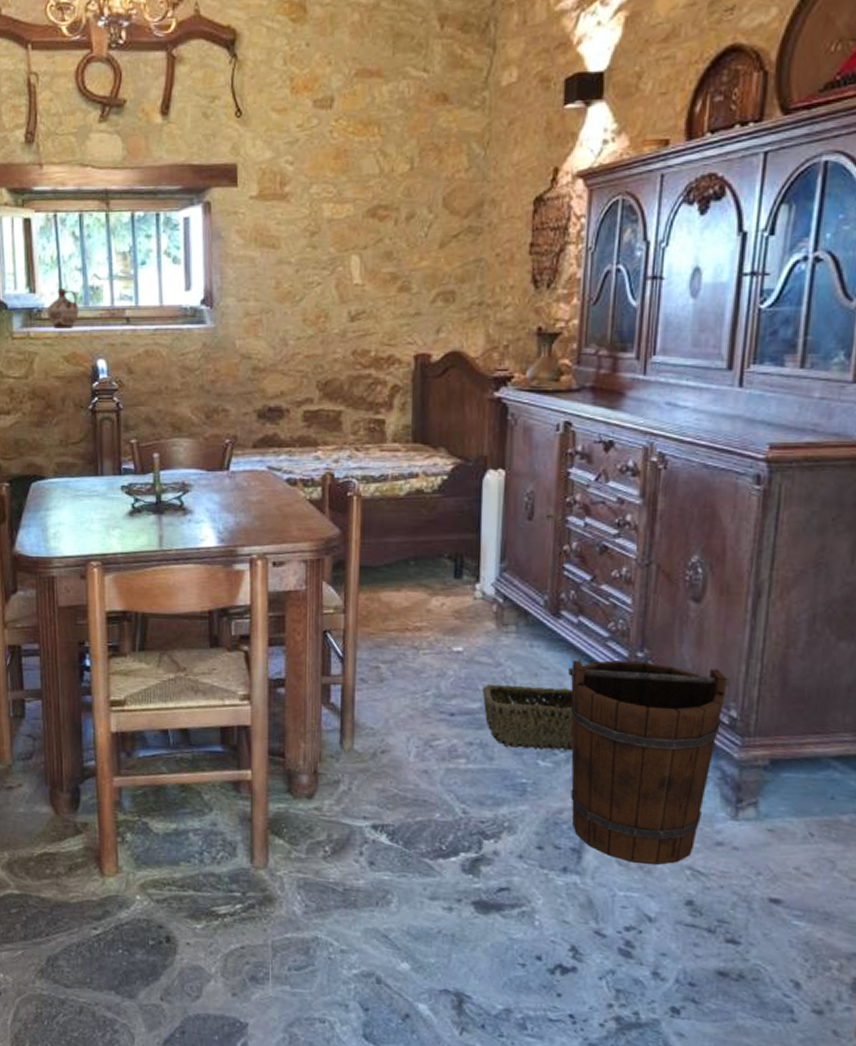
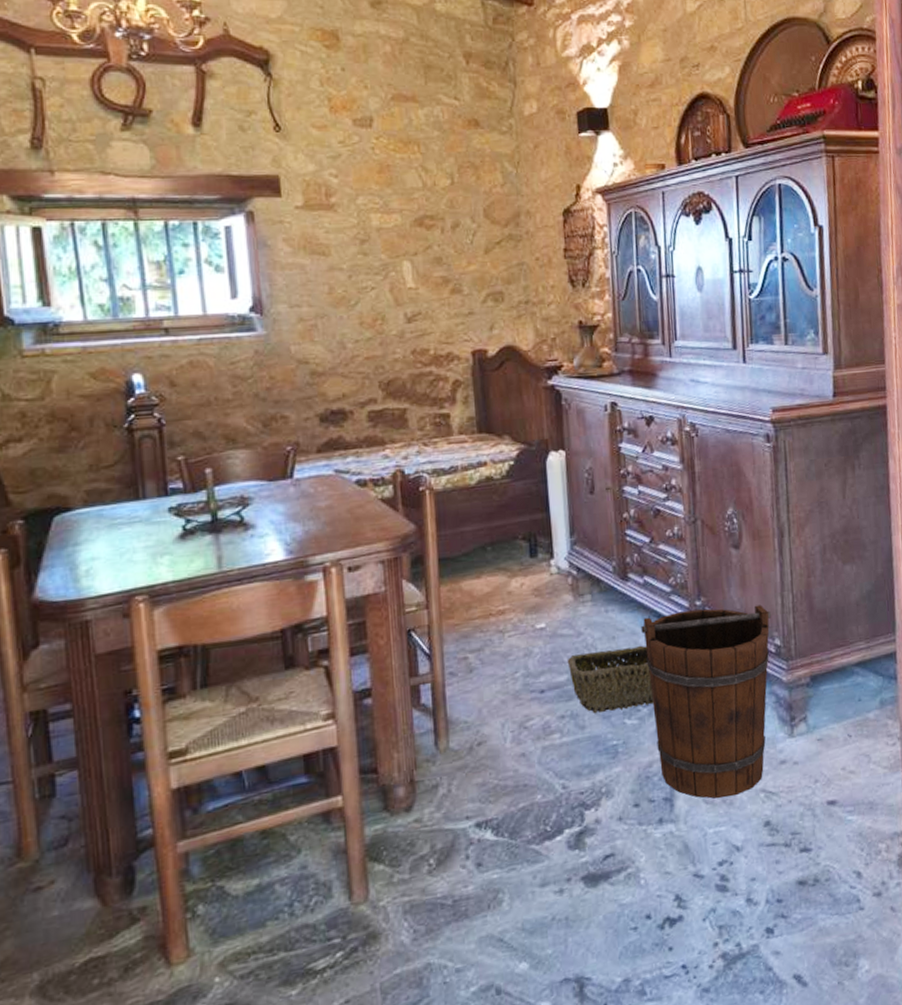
ceramic jug: present [46,288,79,329] -> none [65,300,107,344]

